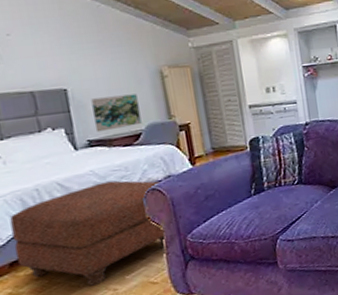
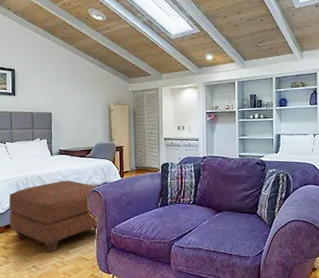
wall art: present [91,94,142,132] -> none [64,121,93,145]

